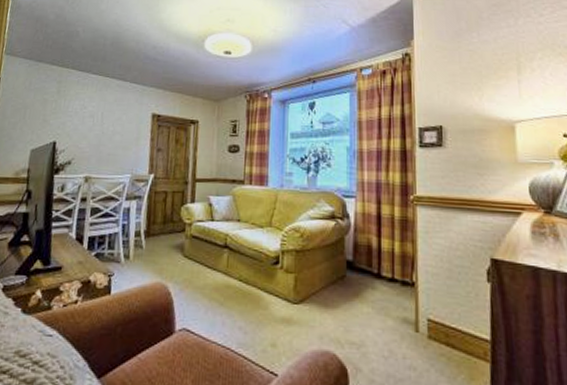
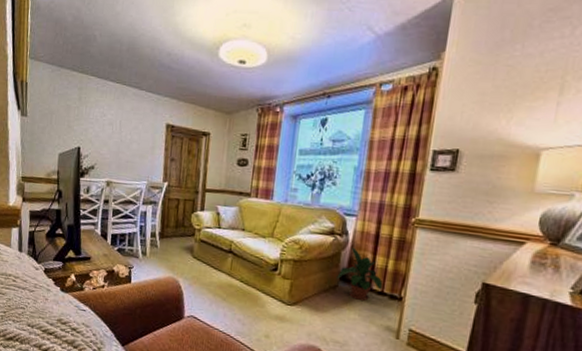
potted plant: none [343,231,393,290] -> present [336,247,383,301]

